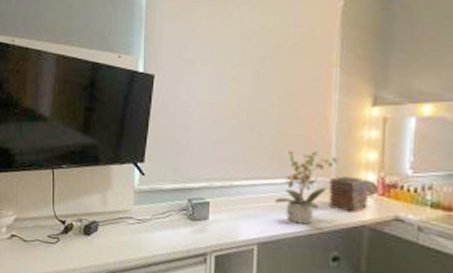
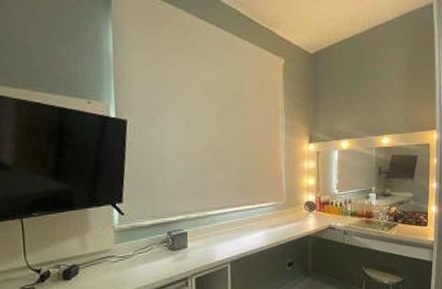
potted plant: present [275,150,341,225] -> none [242,181,290,241]
book stack: present [329,176,370,213] -> none [282,198,311,227]

